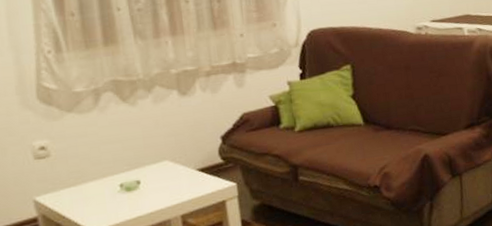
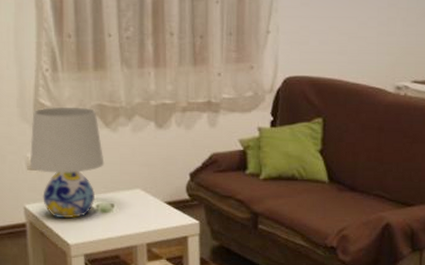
table lamp: none [35,85,125,205] -> present [29,106,105,218]

